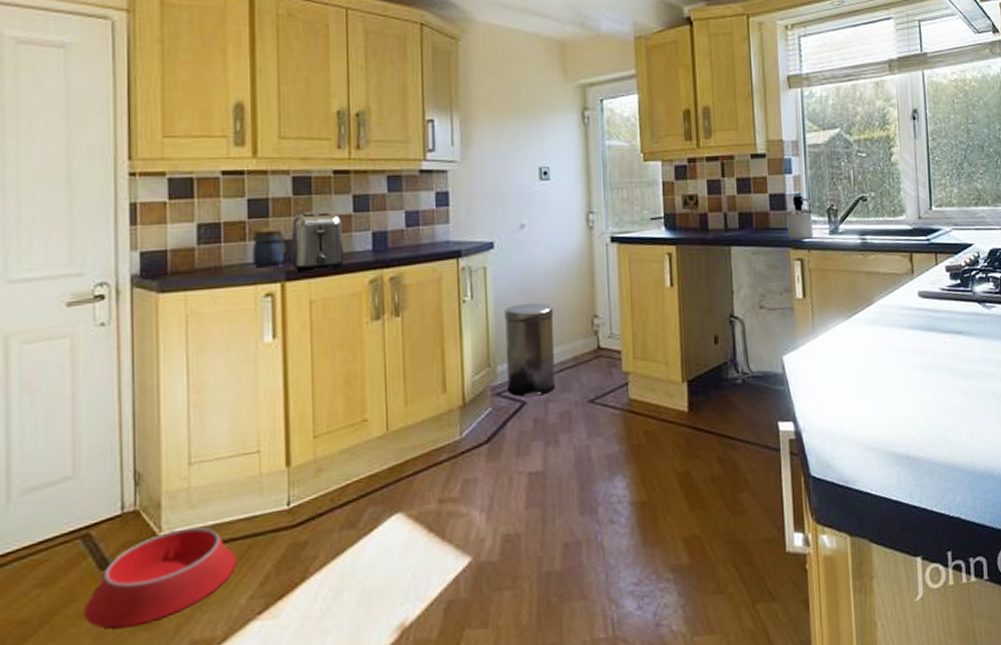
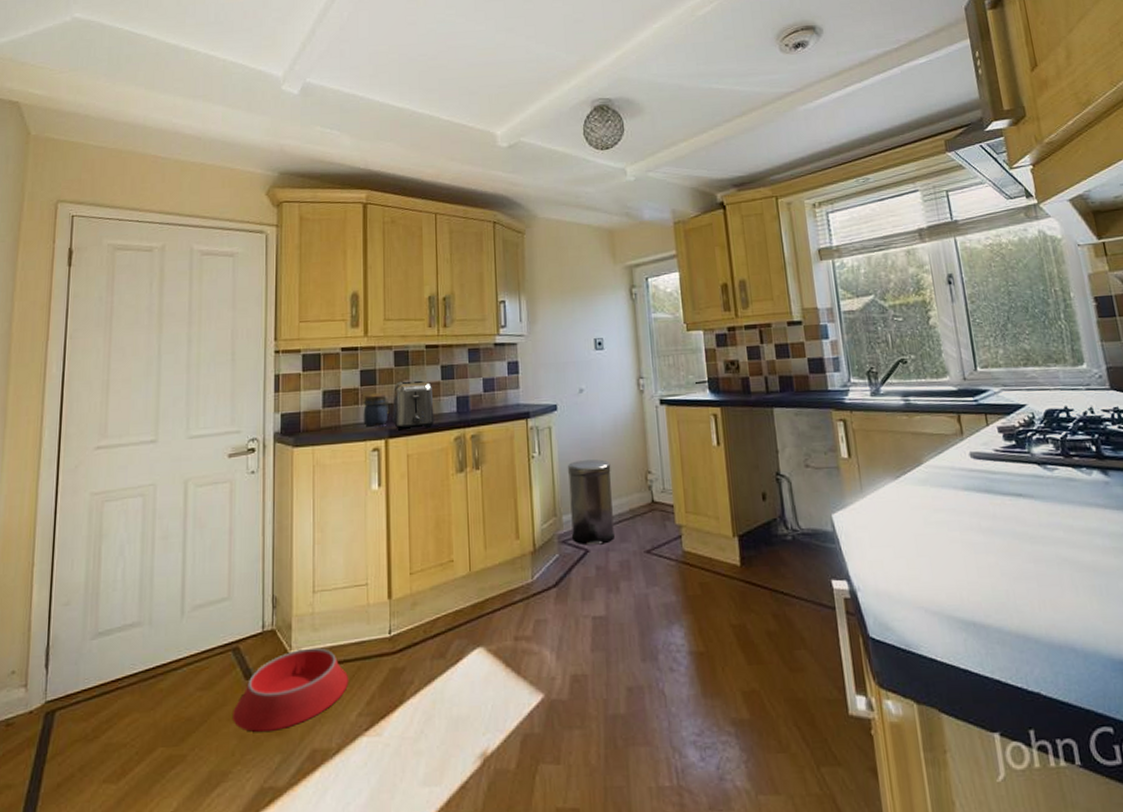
soap dispenser: present [785,195,814,240] -> none [824,359,855,401]

